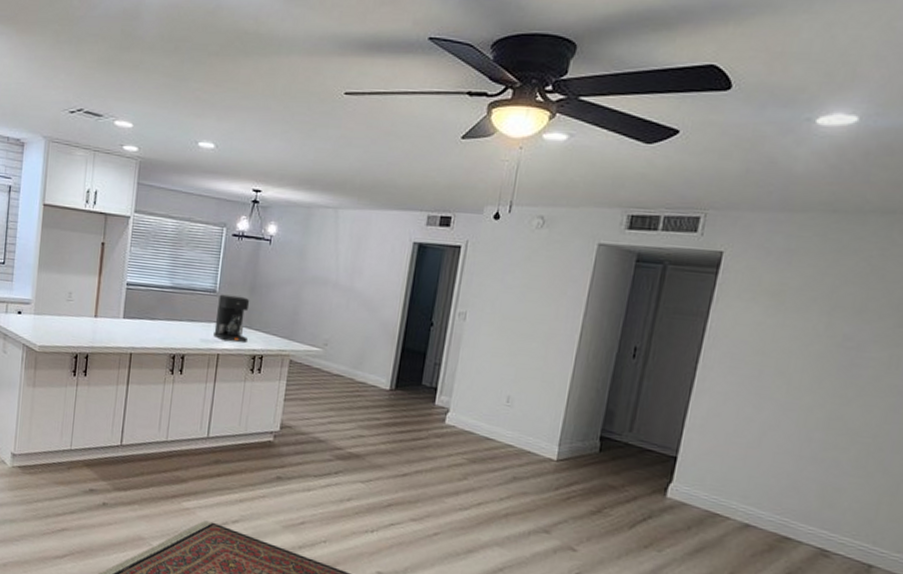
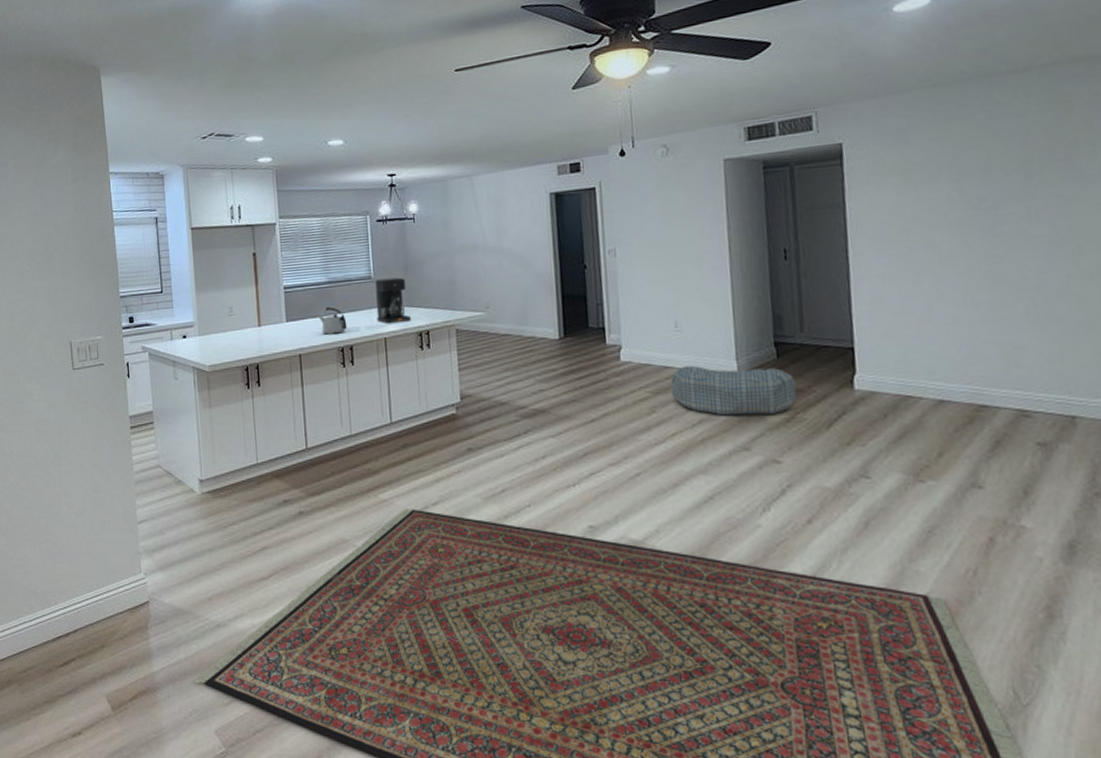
kettle: none [155,312,183,341] -> present [318,307,347,335]
dog bed: none [487,441,611,505] -> present [671,365,798,416]

